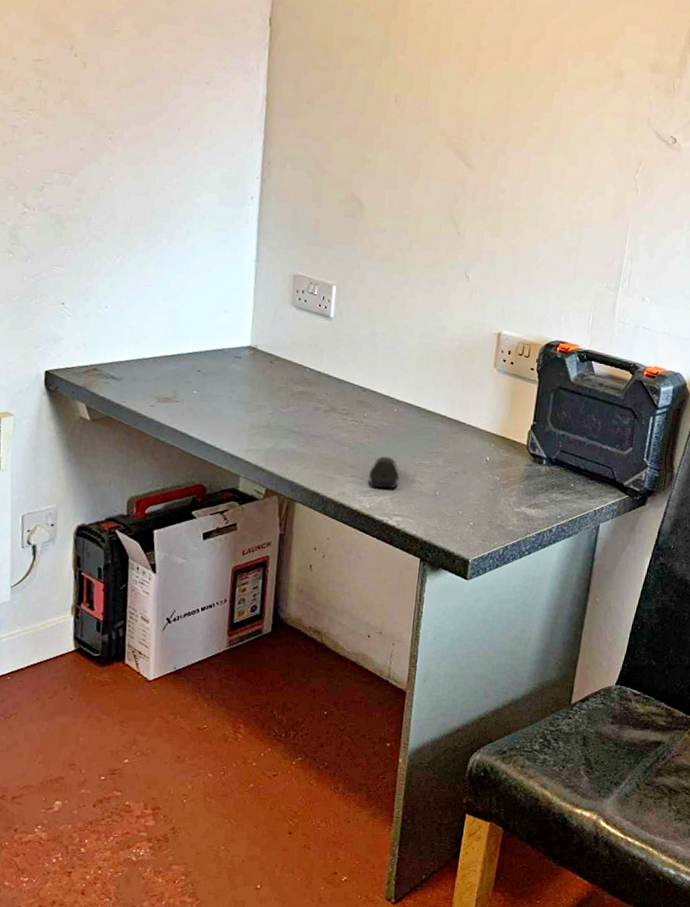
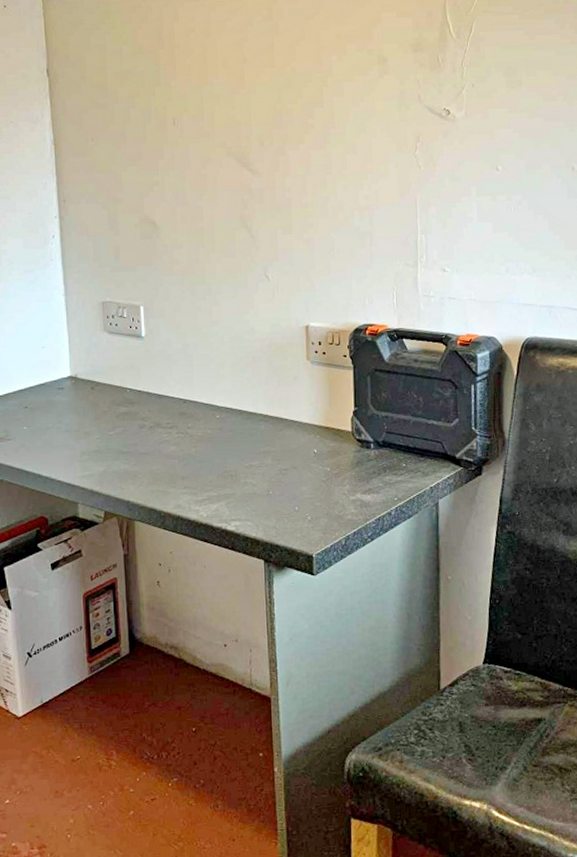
computer mouse: present [369,456,399,489] -> none [202,463,231,495]

